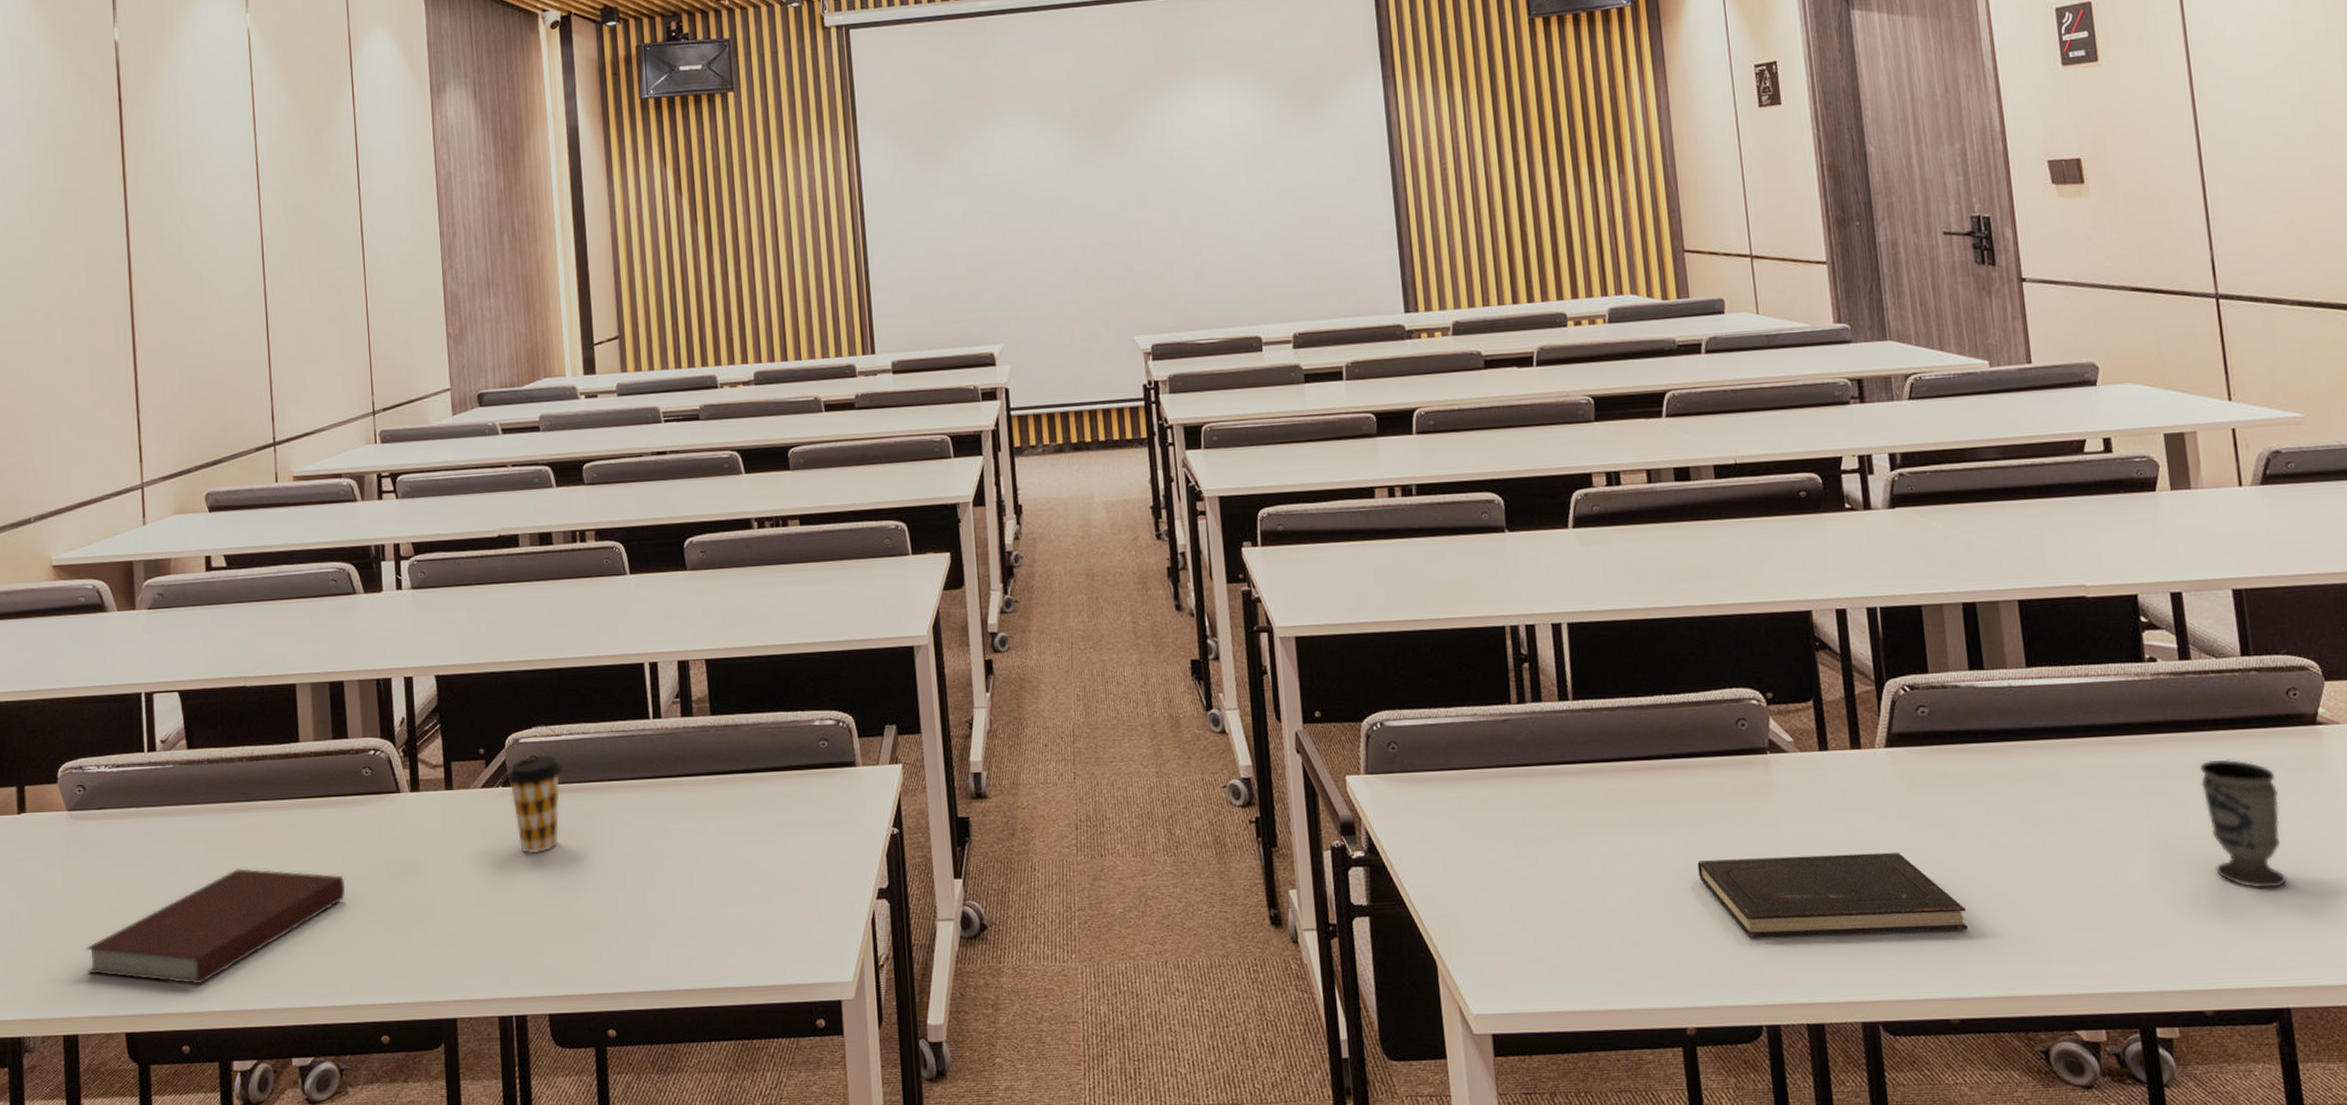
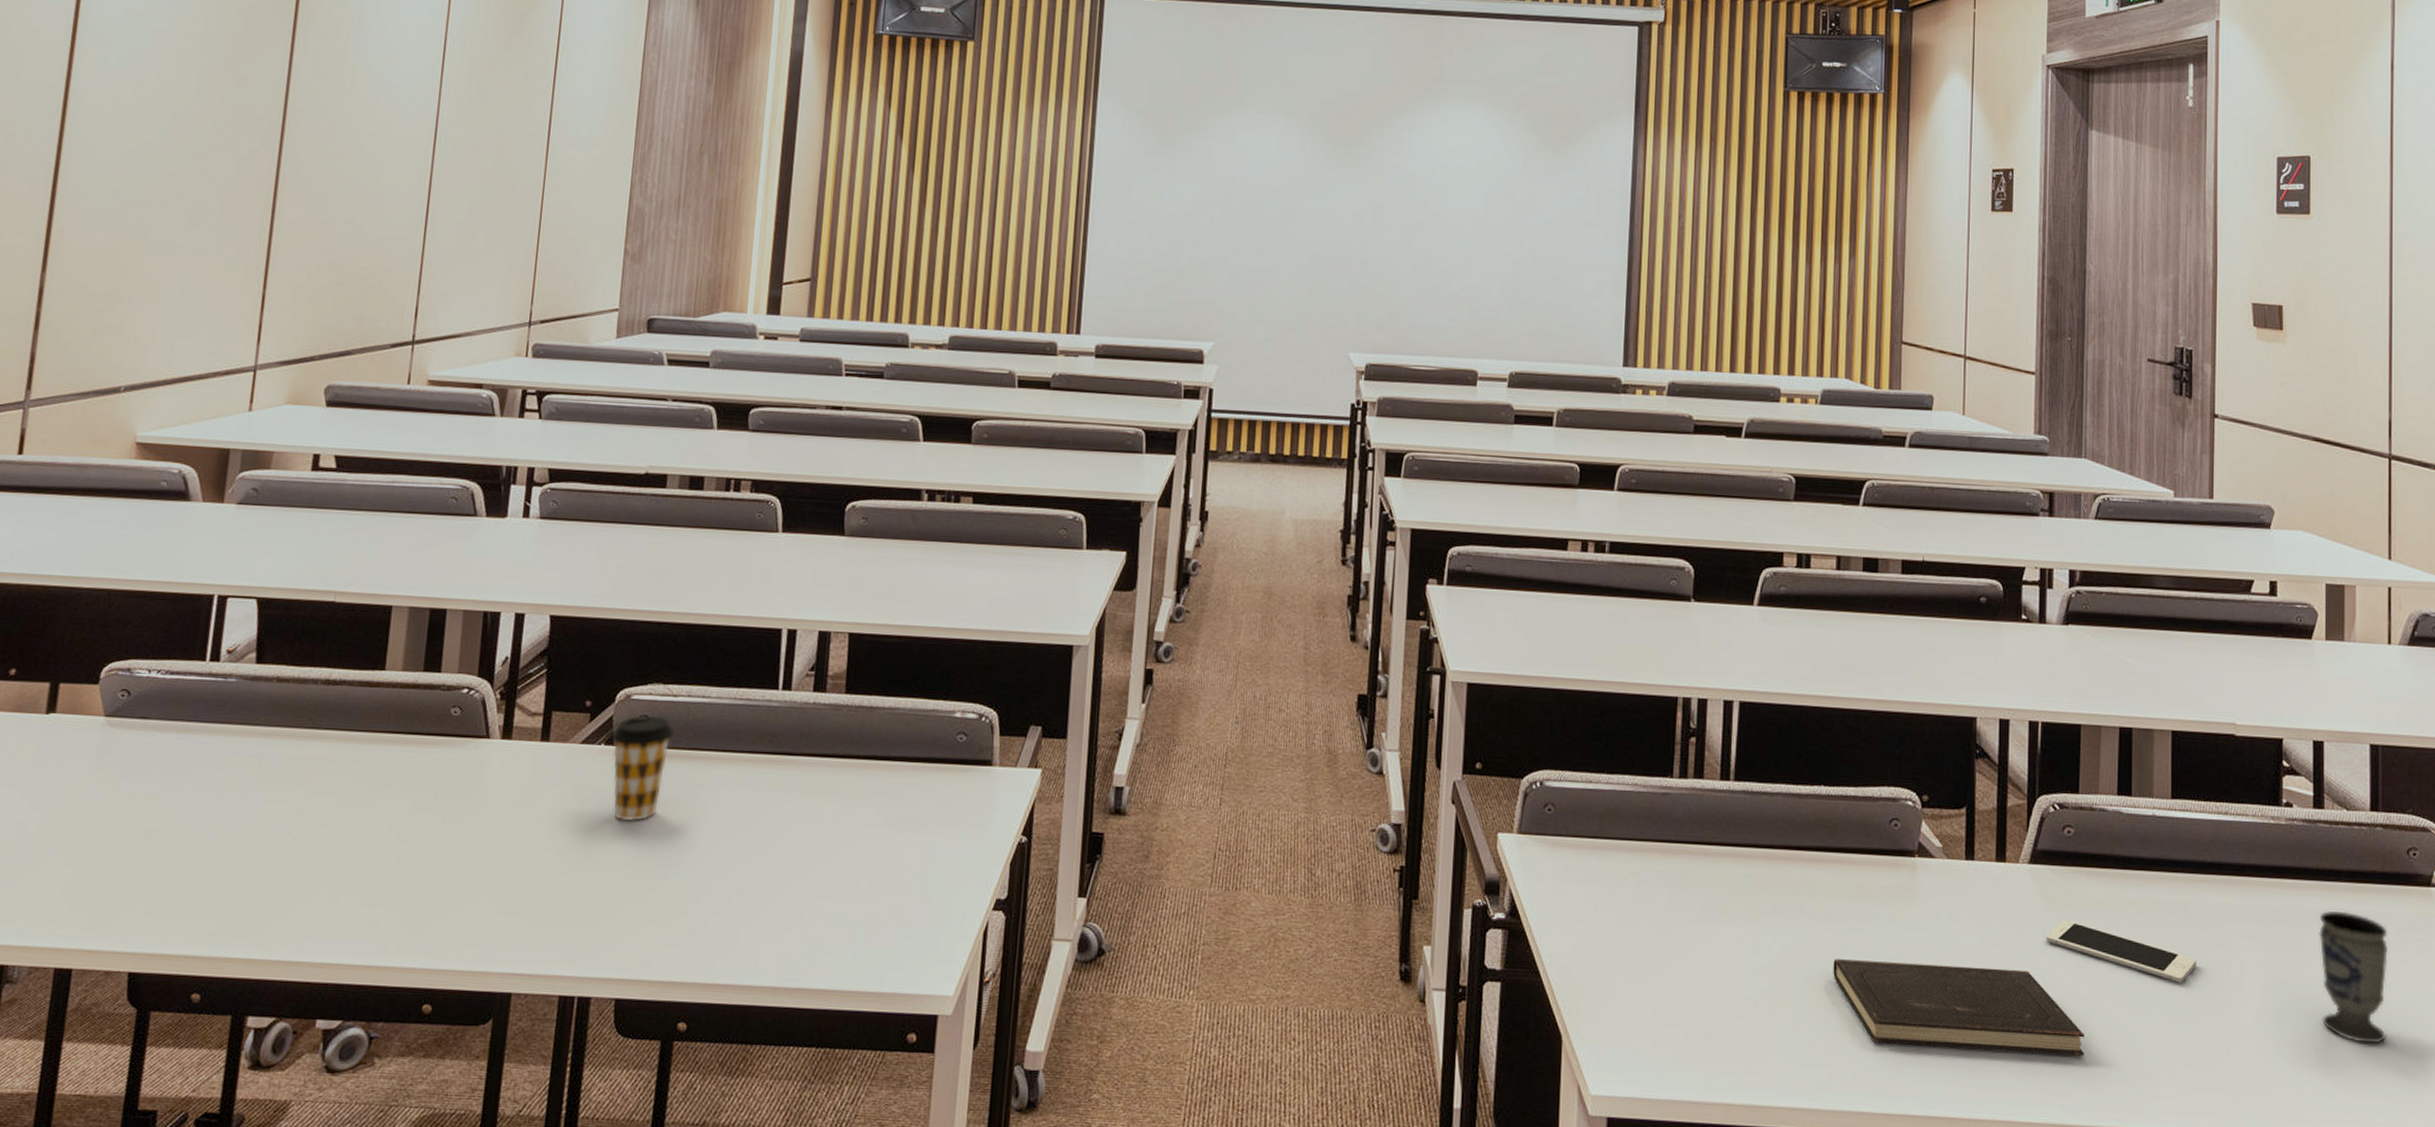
notebook: present [86,868,346,985] -> none [95,801,411,927]
cell phone: none [1912,798,2074,848] -> present [2046,919,2196,983]

